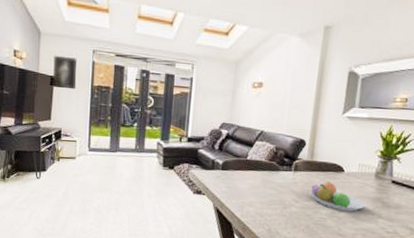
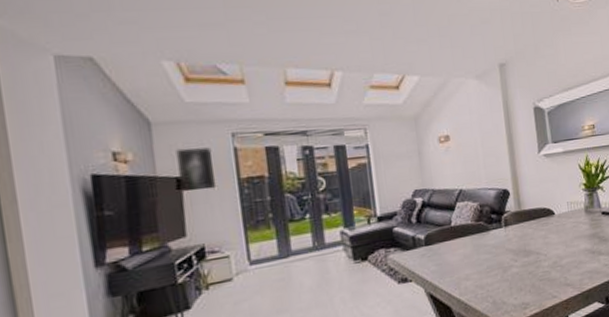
fruit bowl: present [310,181,365,212] -> none [526,228,584,258]

